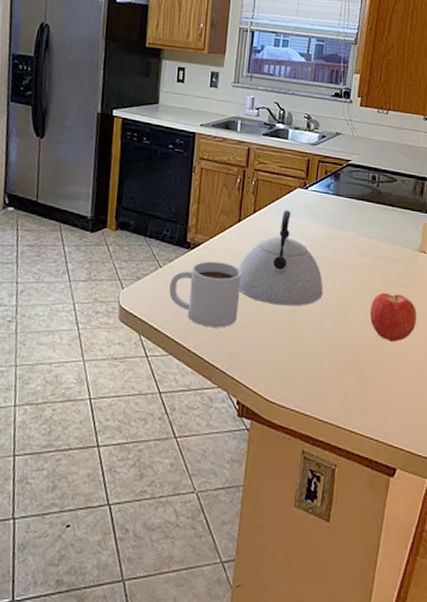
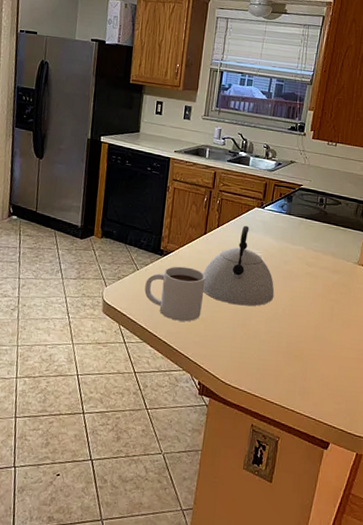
apple: present [370,292,416,342] -> none [313,297,353,339]

